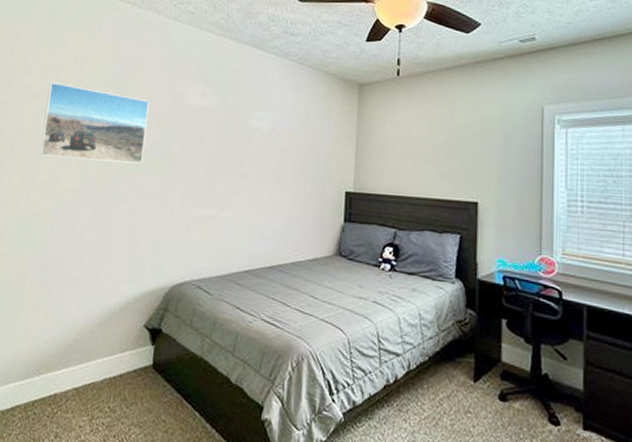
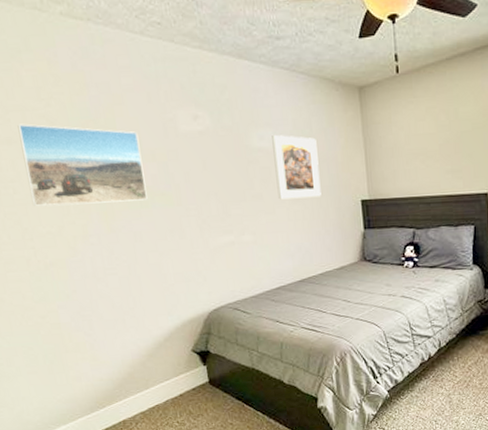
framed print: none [264,117,311,183] -> present [272,134,321,200]

